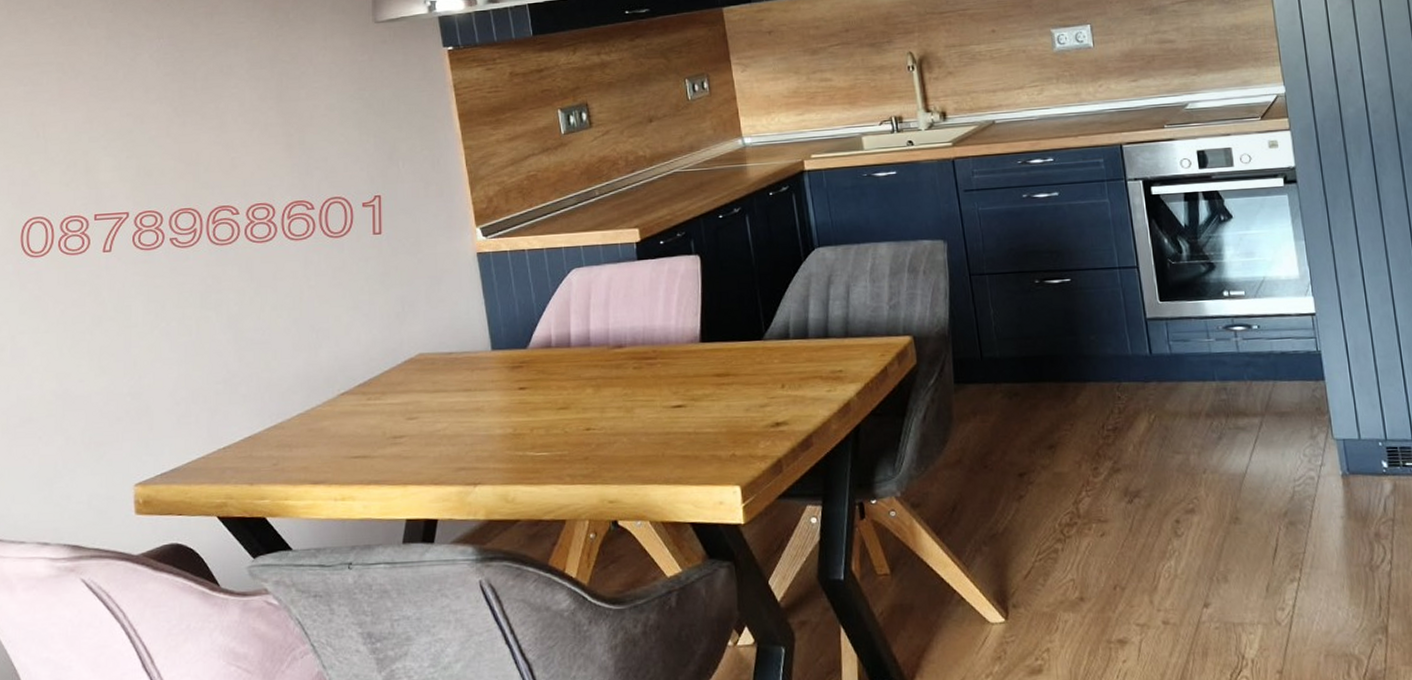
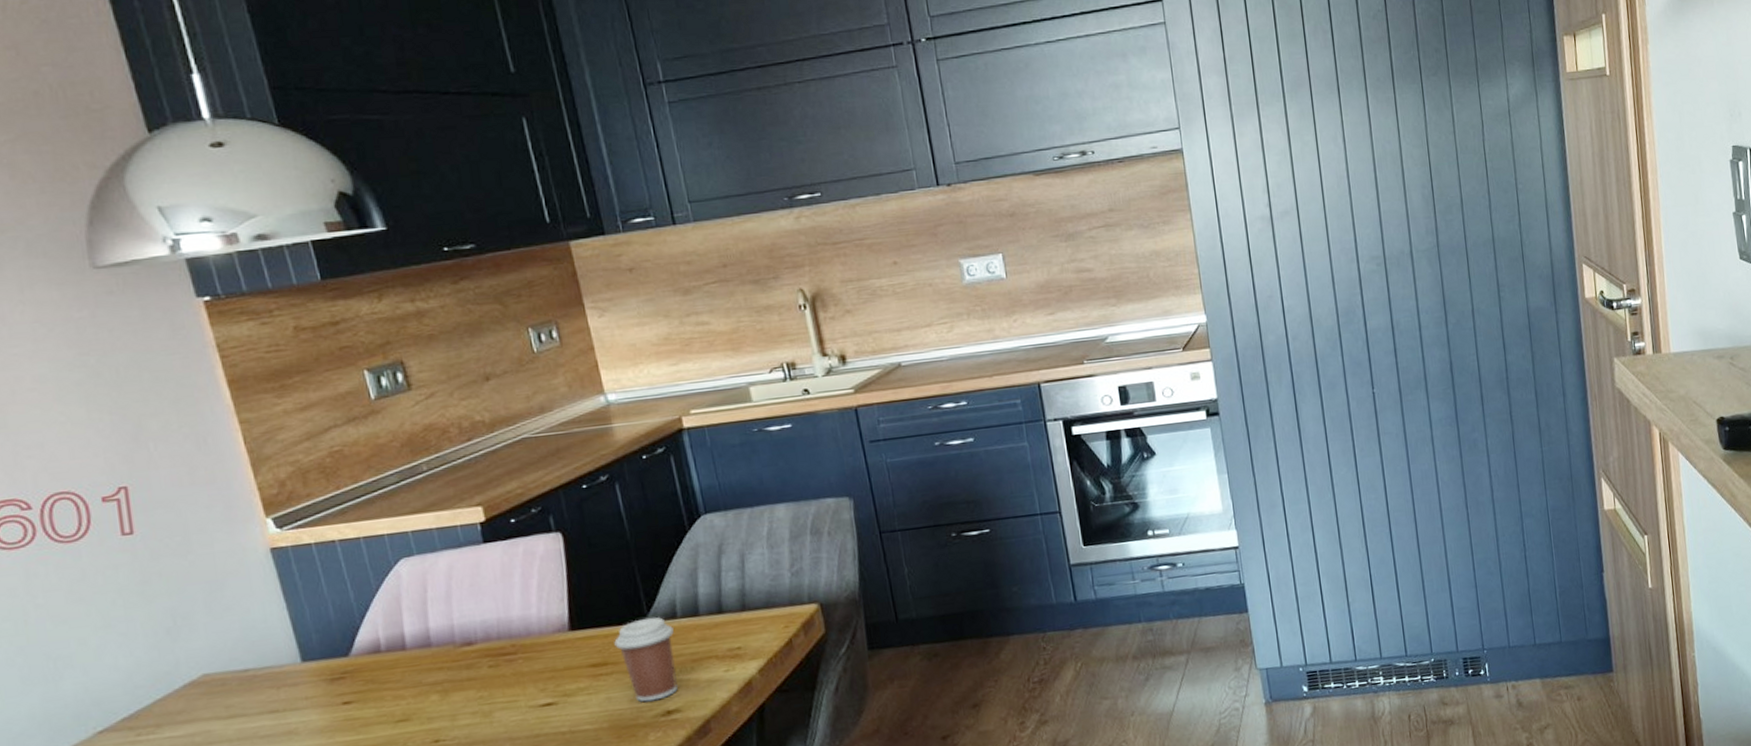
coffee cup: none [736,336,786,413] -> present [614,616,678,703]

